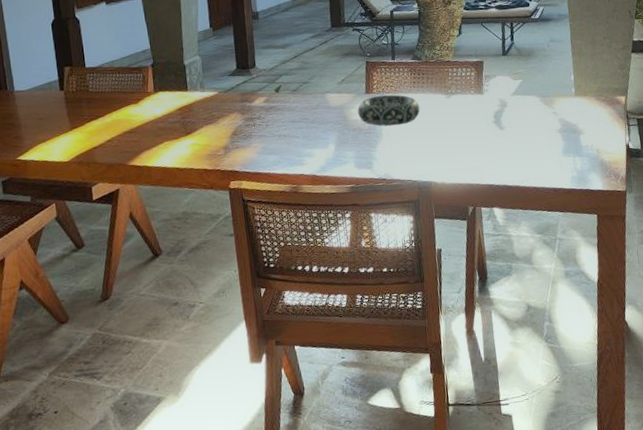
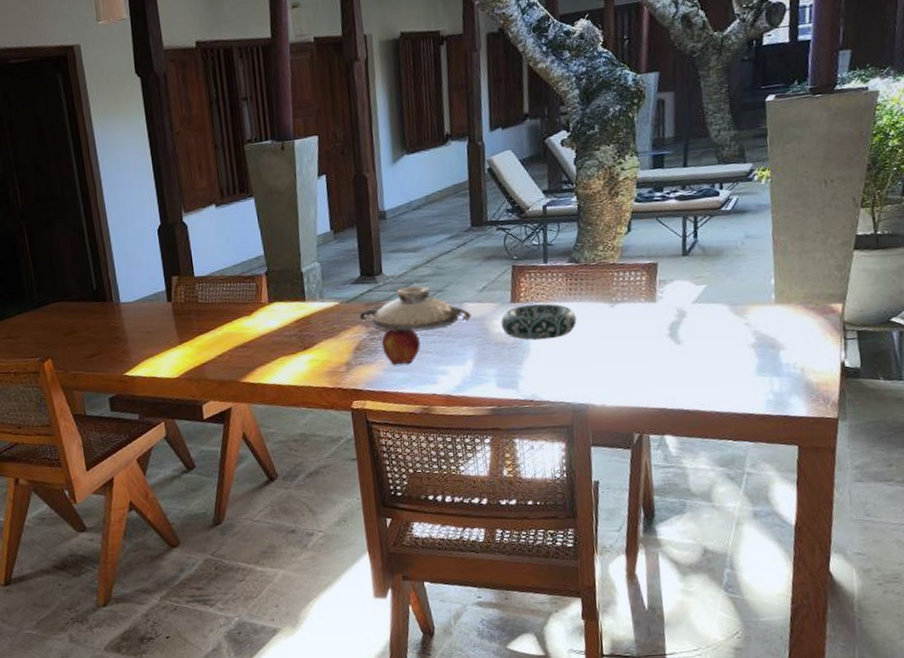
teapot: none [235,78,333,118] -> present [359,285,472,331]
fruit: none [255,113,289,149] -> present [381,325,420,365]

